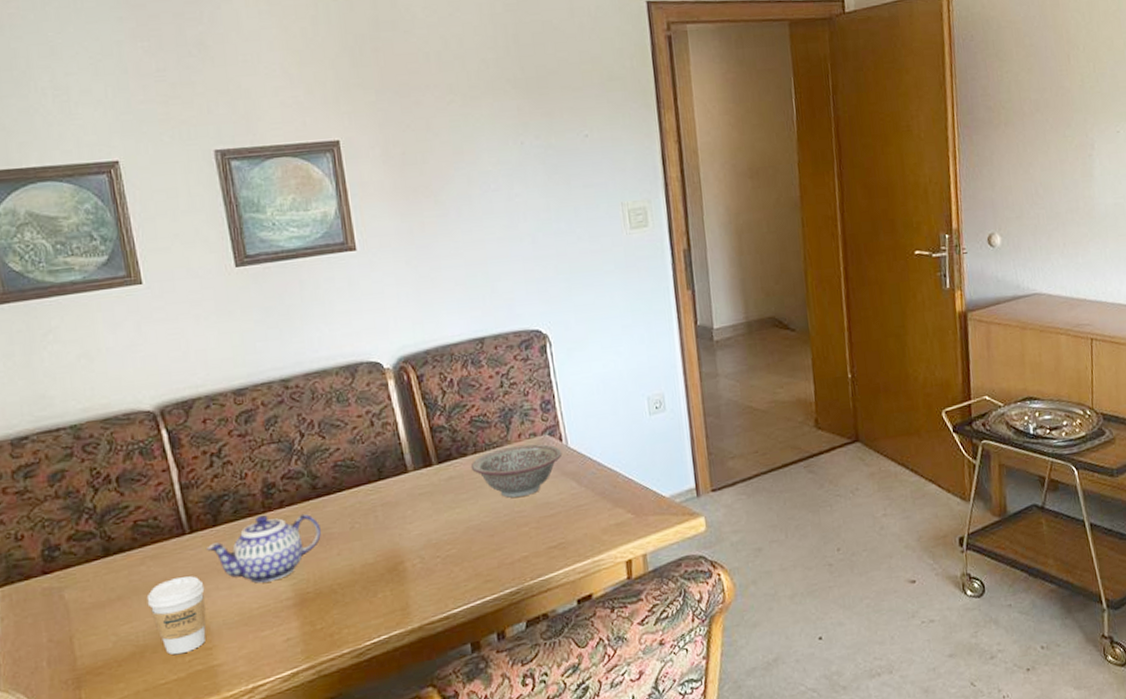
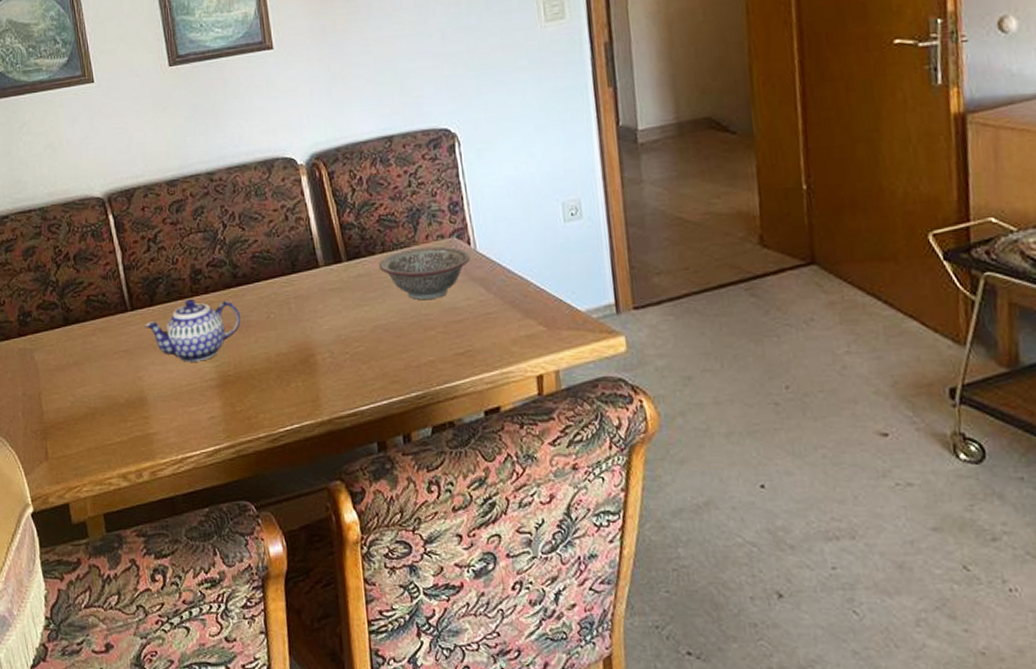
coffee cup: present [146,576,206,655] -> none [97,350,144,420]

